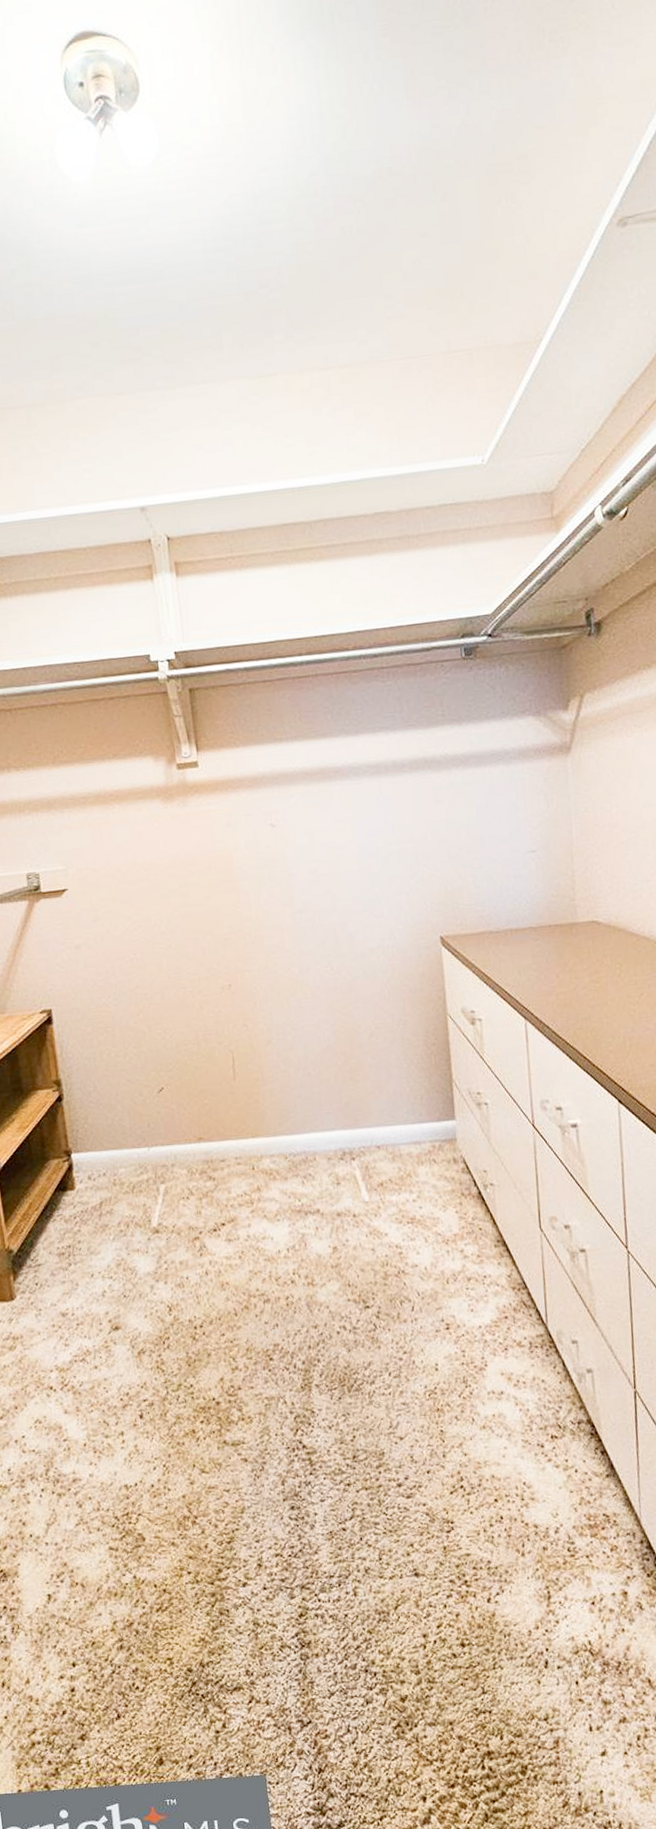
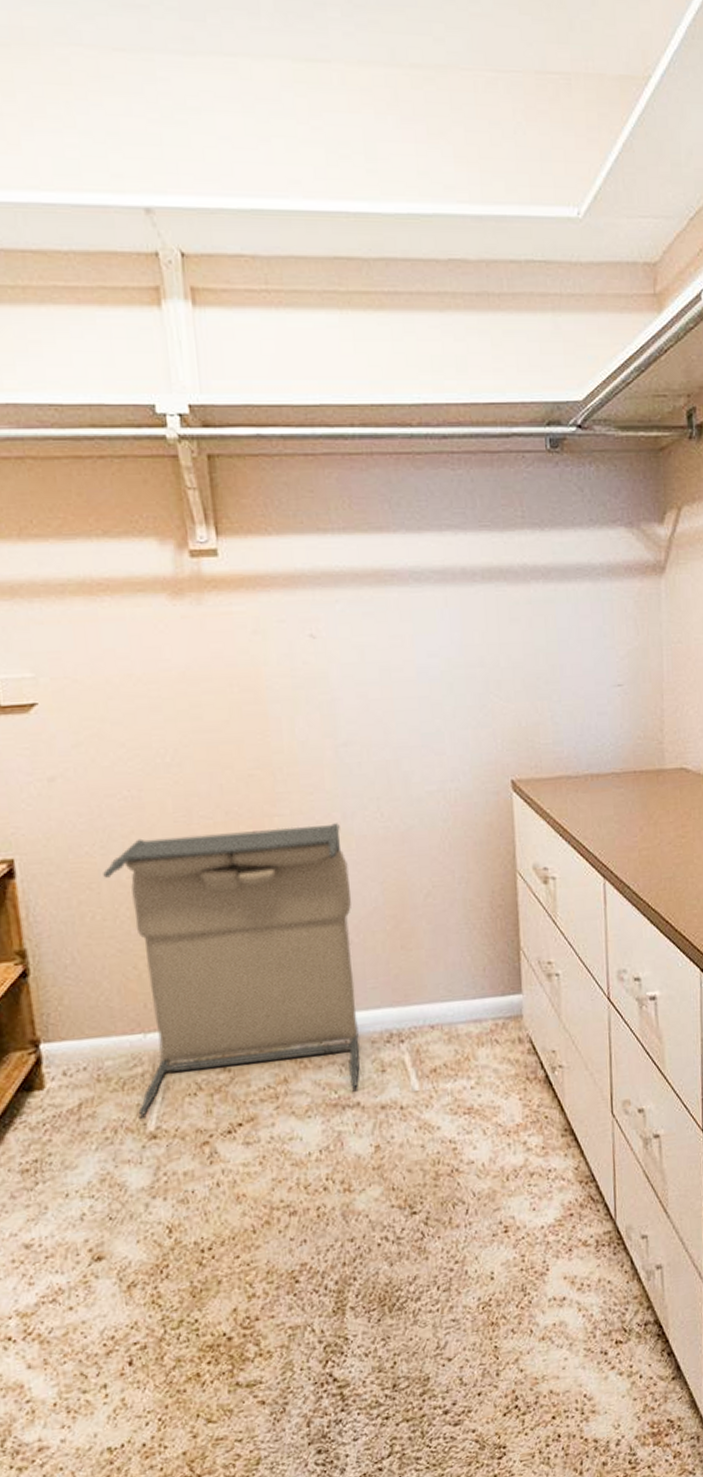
laundry hamper: none [116,976,319,1213] -> present [103,823,360,1115]

